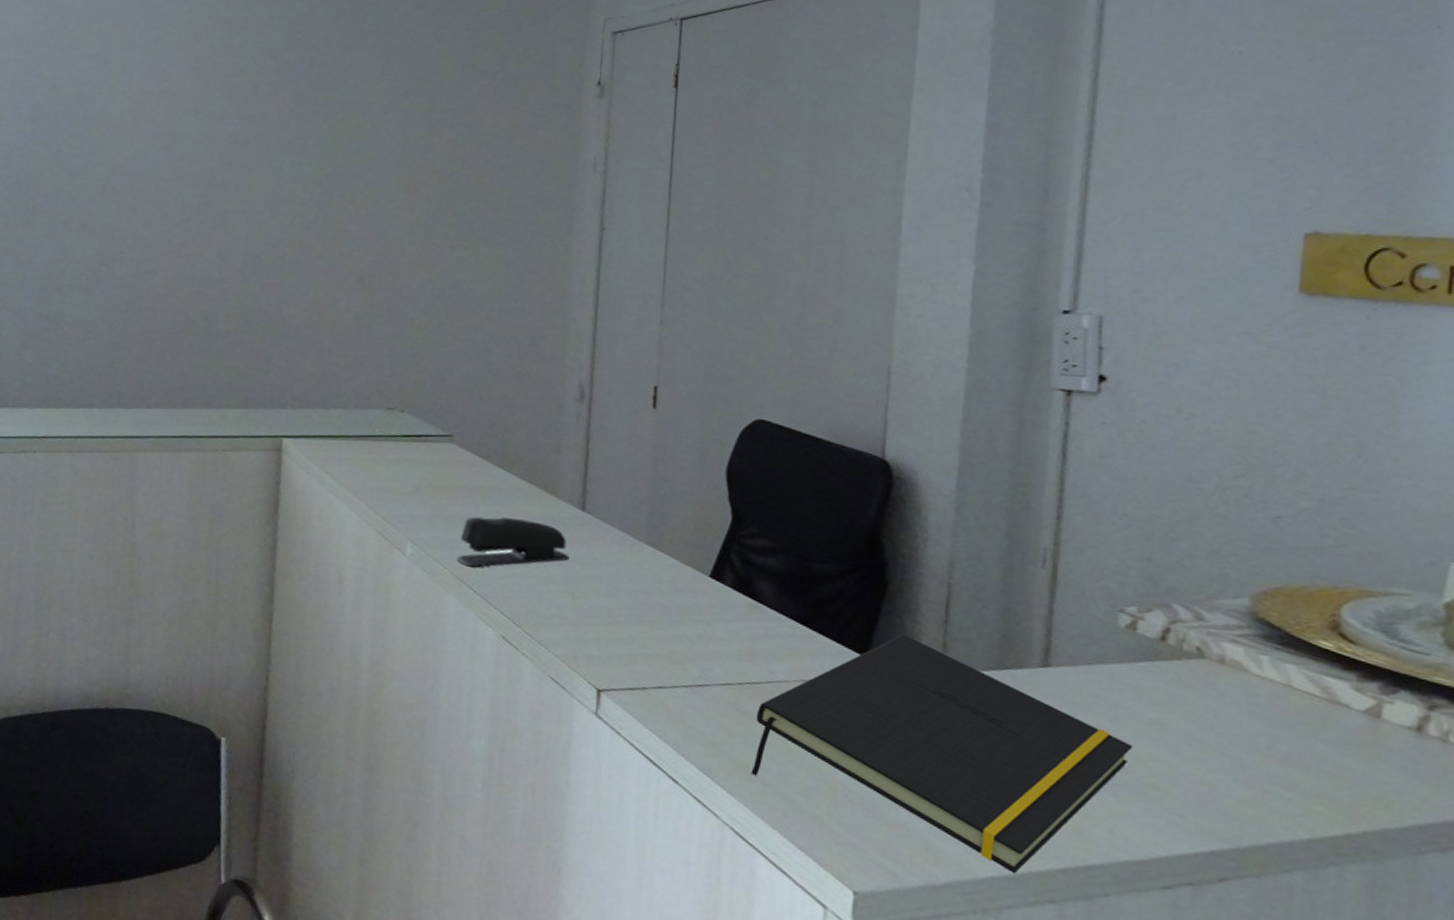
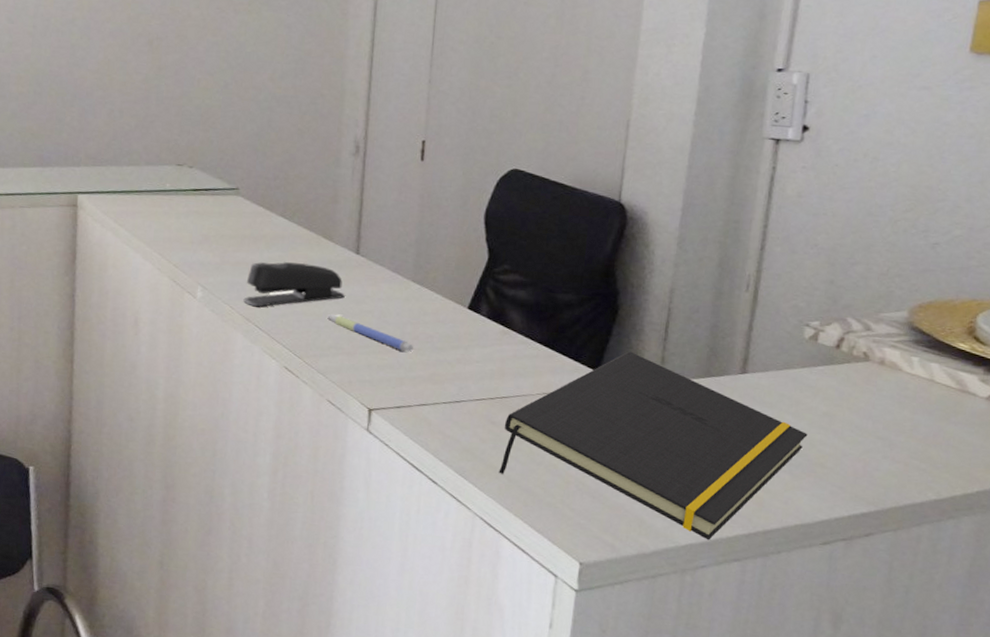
pen: none [550,578,648,625] -> present [327,314,413,352]

